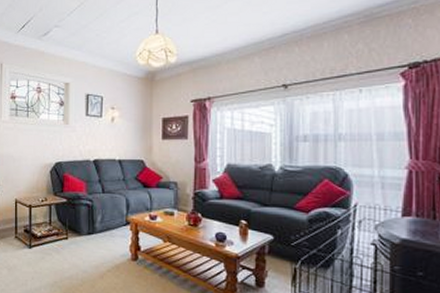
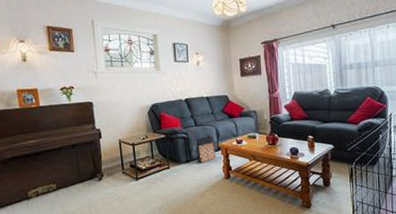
bag: none [100,205,124,238] -> present [196,135,217,163]

